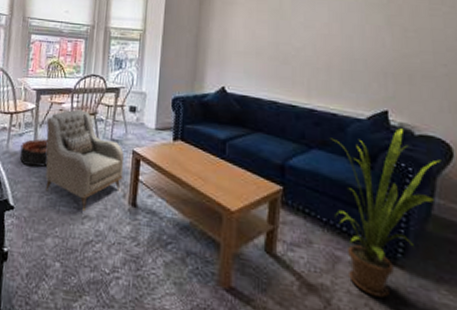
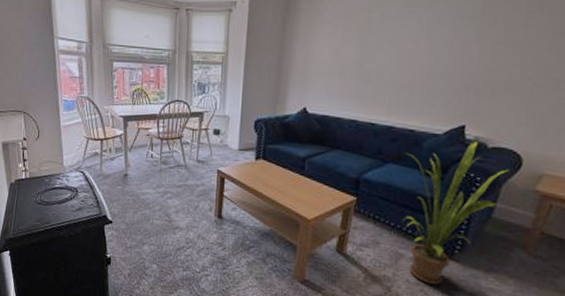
basket: present [19,138,49,167] -> none [113,162,140,187]
armchair: present [45,108,125,212] -> none [135,133,210,224]

